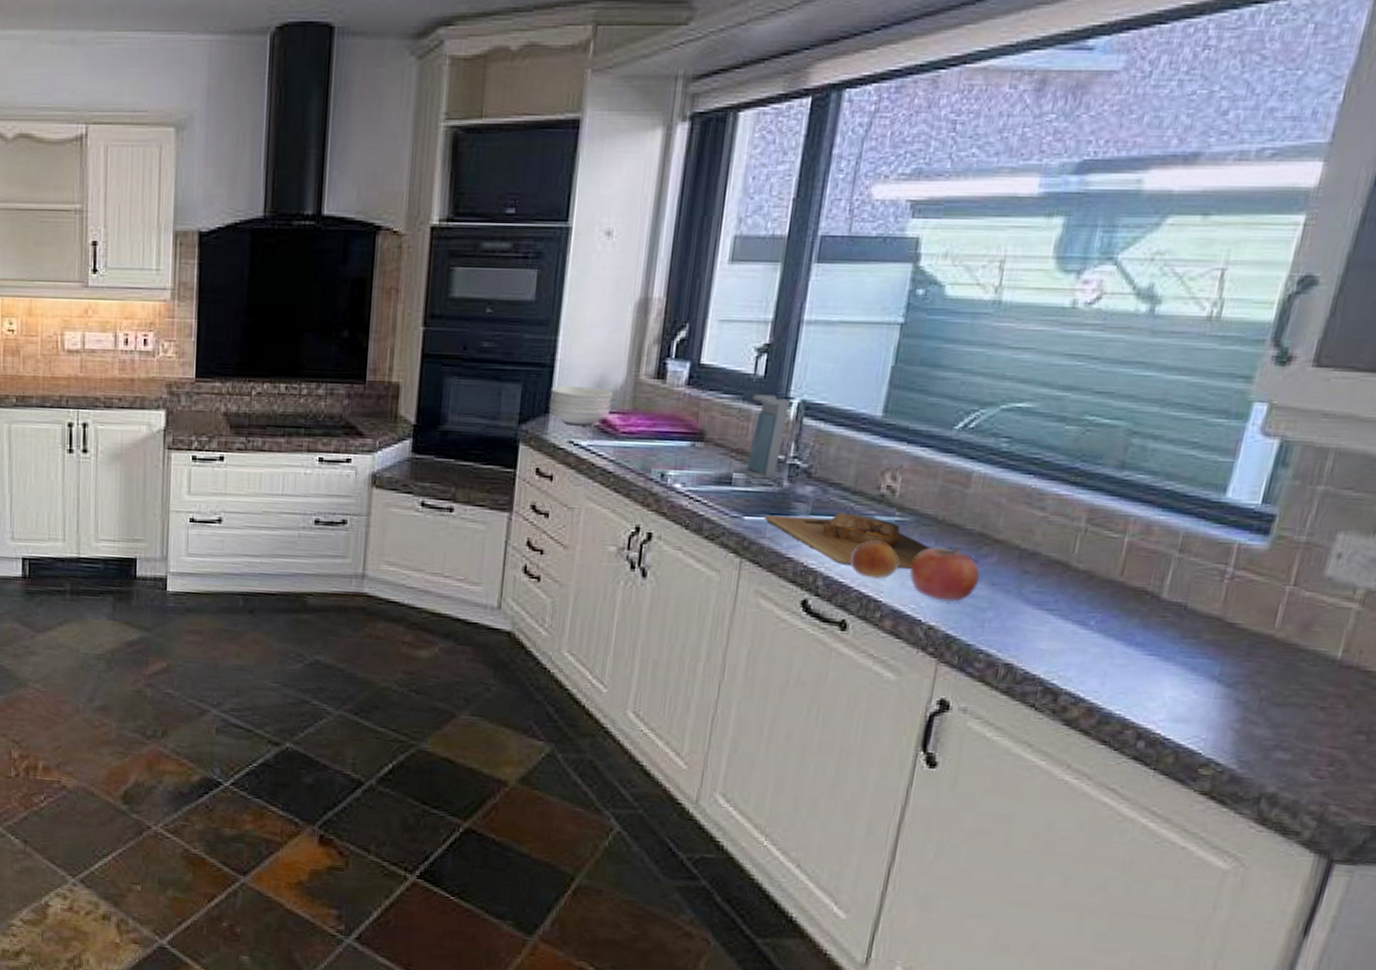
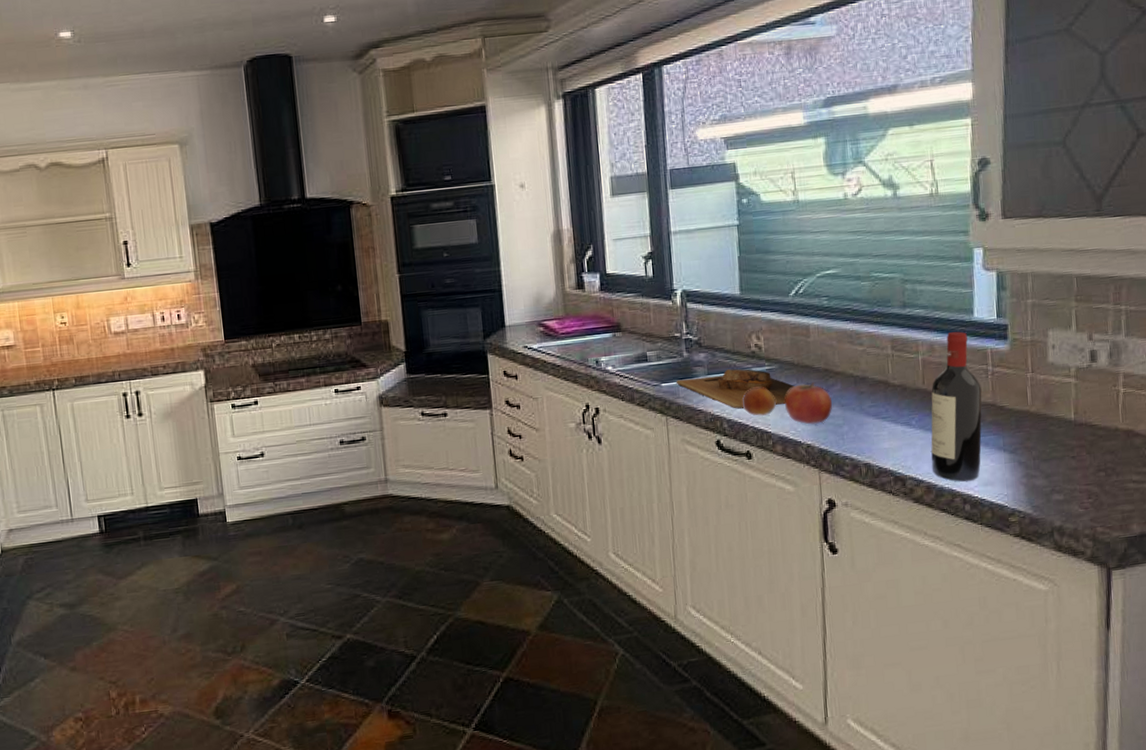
bowl: present [548,385,613,426] -> none [502,302,550,334]
soap dispenser: present [738,394,790,480] -> none [648,289,677,354]
wine bottle: none [1101,512,1210,713] -> present [931,331,982,483]

